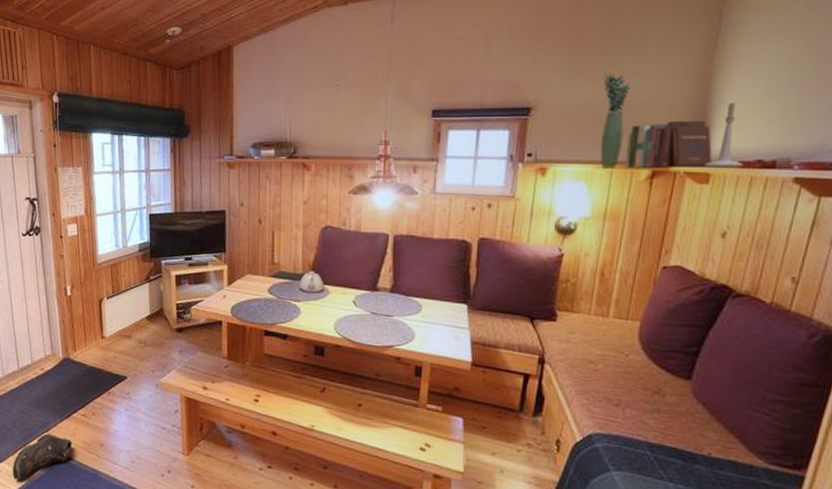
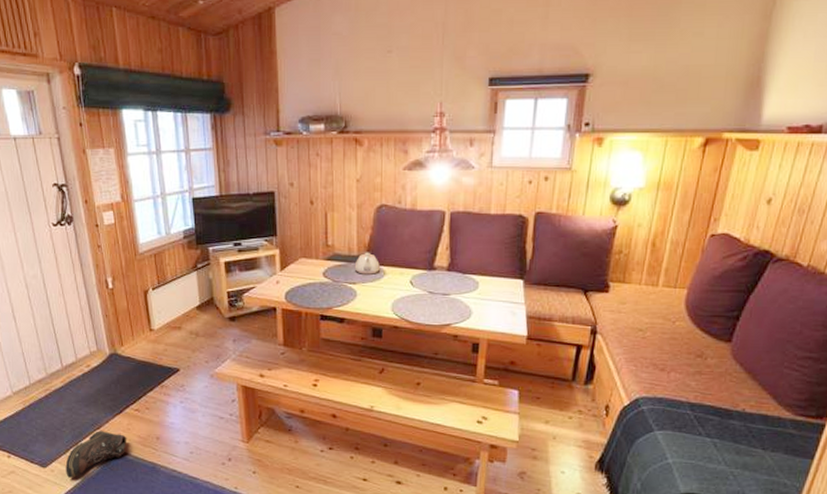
vase: present [600,72,631,169] -> none [656,35,689,137]
books: present [624,120,712,169] -> none [679,85,764,137]
candlestick: present [703,103,743,168] -> none [754,66,792,134]

